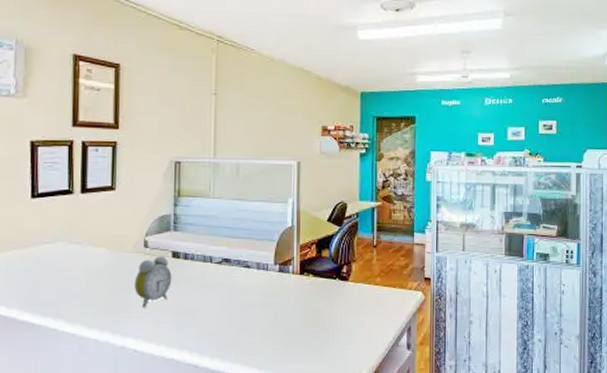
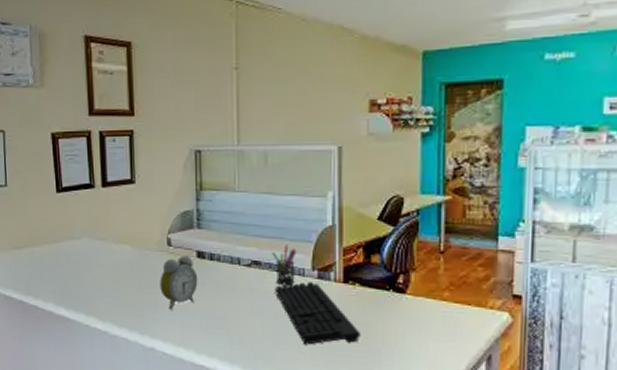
pen holder: none [240,244,262,279] -> present [272,245,297,286]
keyboard: none [242,275,313,331] -> present [275,282,360,345]

